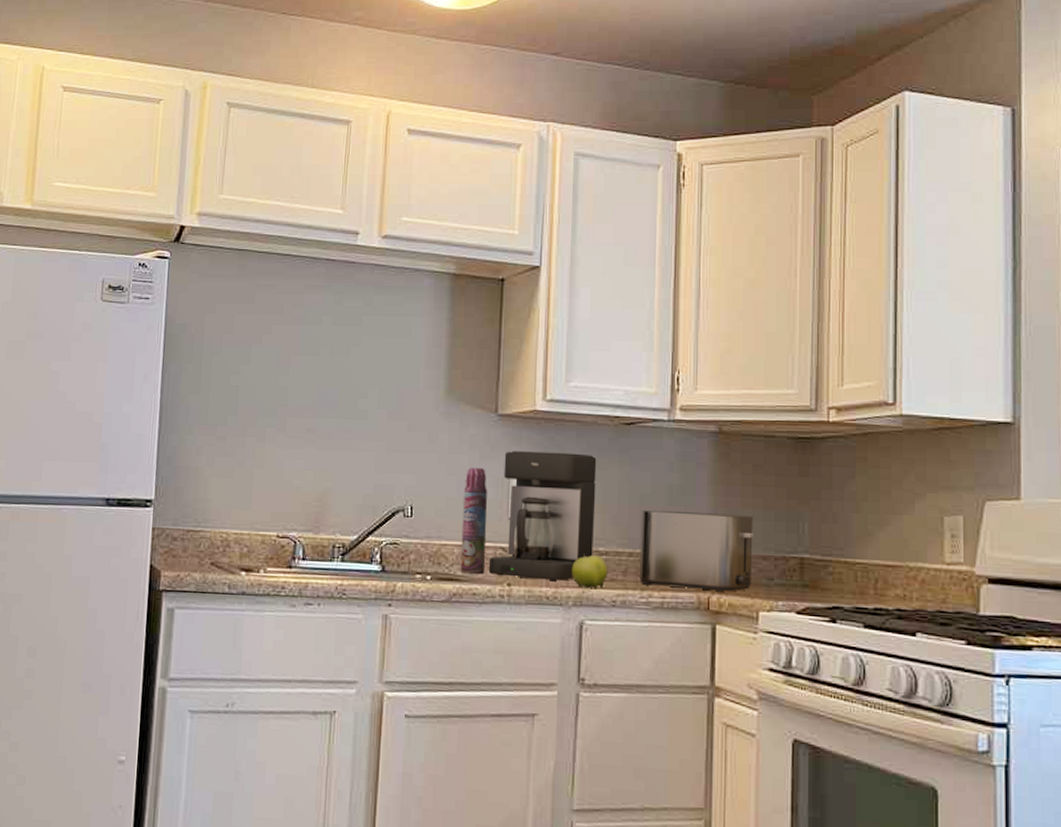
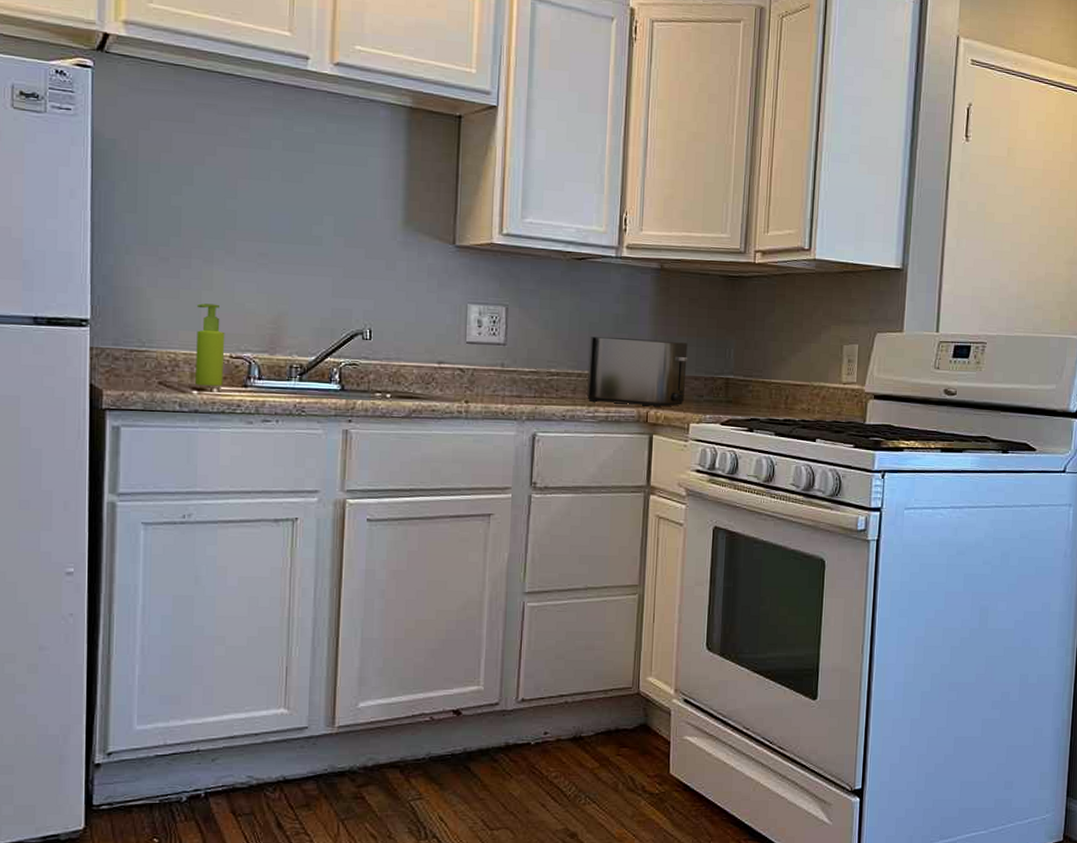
soap dispenser: none [244,482,274,567] -> present [195,303,225,386]
whipped cream can: present [460,467,488,575] -> none [419,294,446,394]
coffee maker: present [488,451,597,582] -> none [446,280,550,399]
fruit: present [572,554,608,588] -> none [525,374,559,405]

